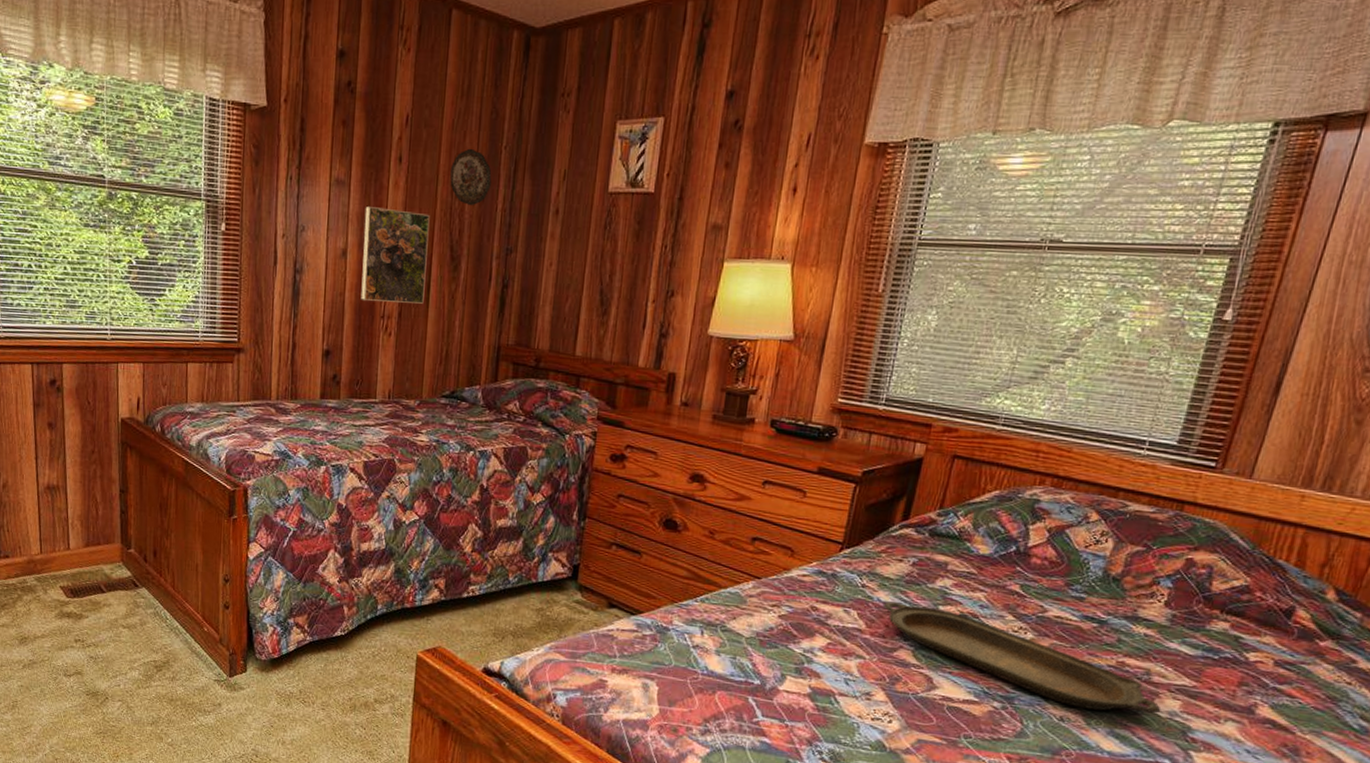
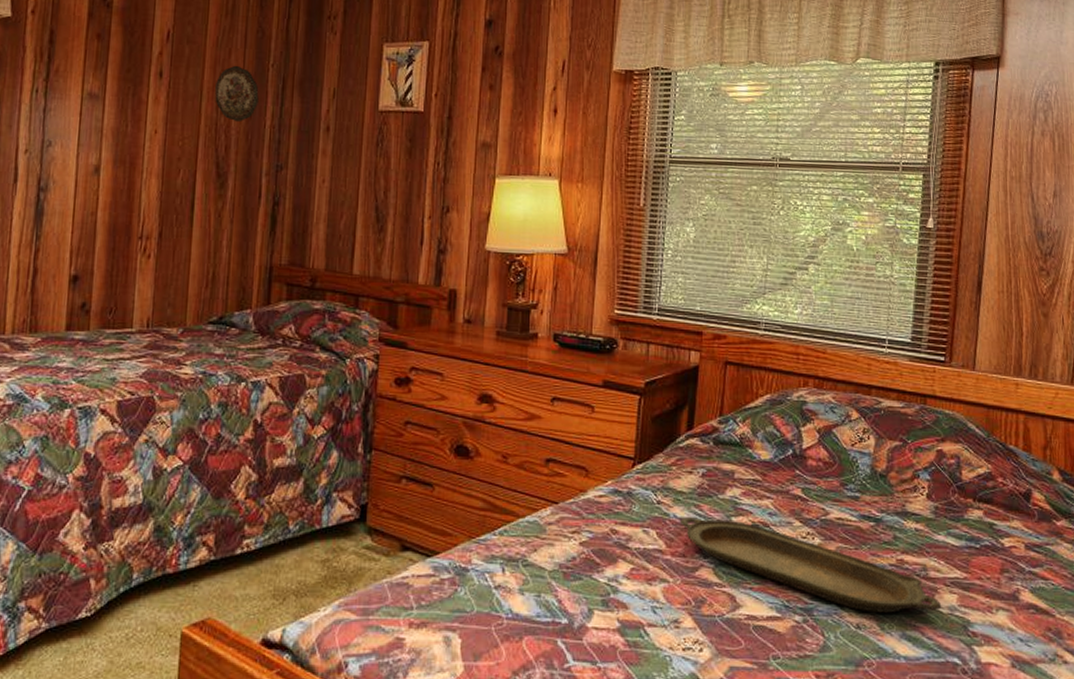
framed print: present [360,207,430,304] -> none [115,121,194,223]

